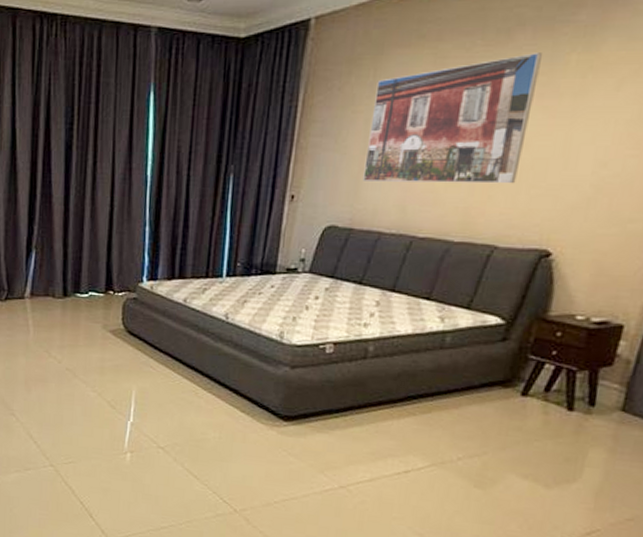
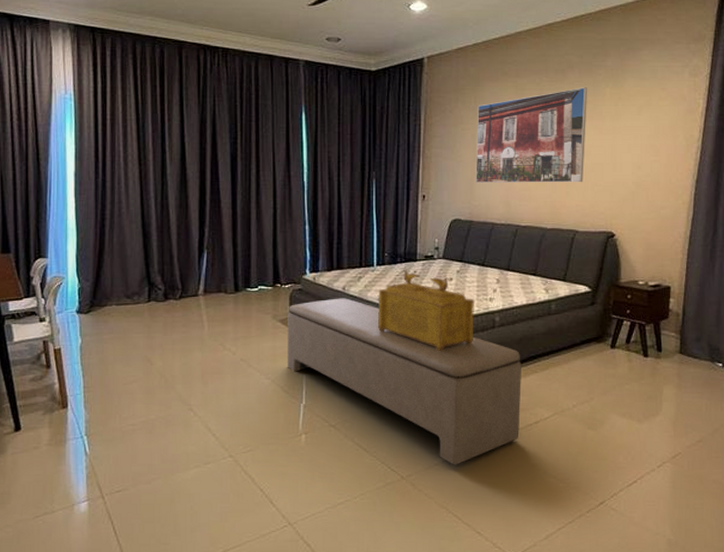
bench: none [116,311,396,507] -> present [288,298,521,465]
decorative box: none [222,282,345,381] -> present [378,269,475,352]

